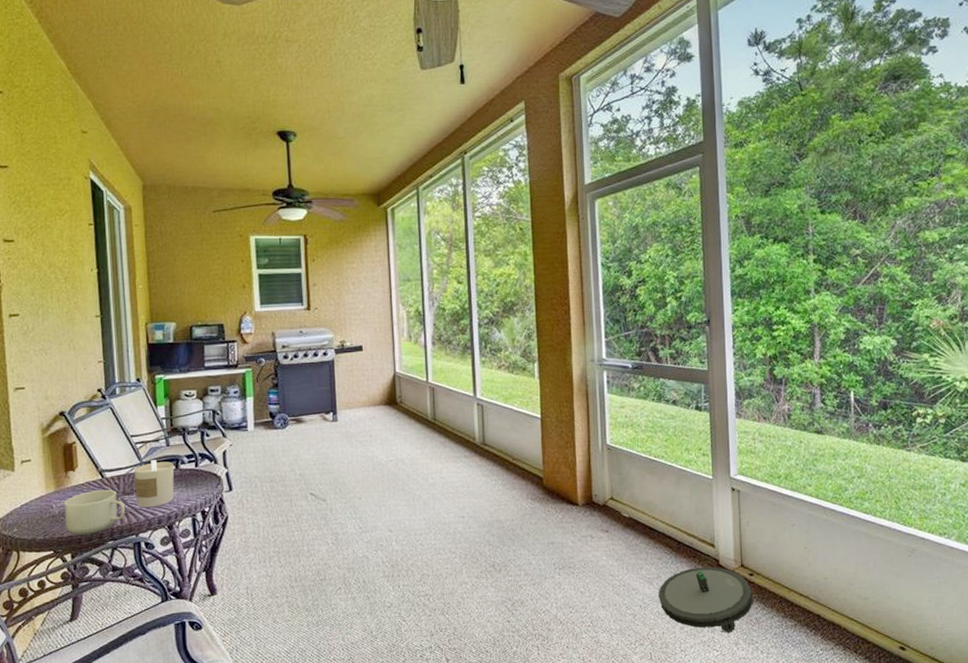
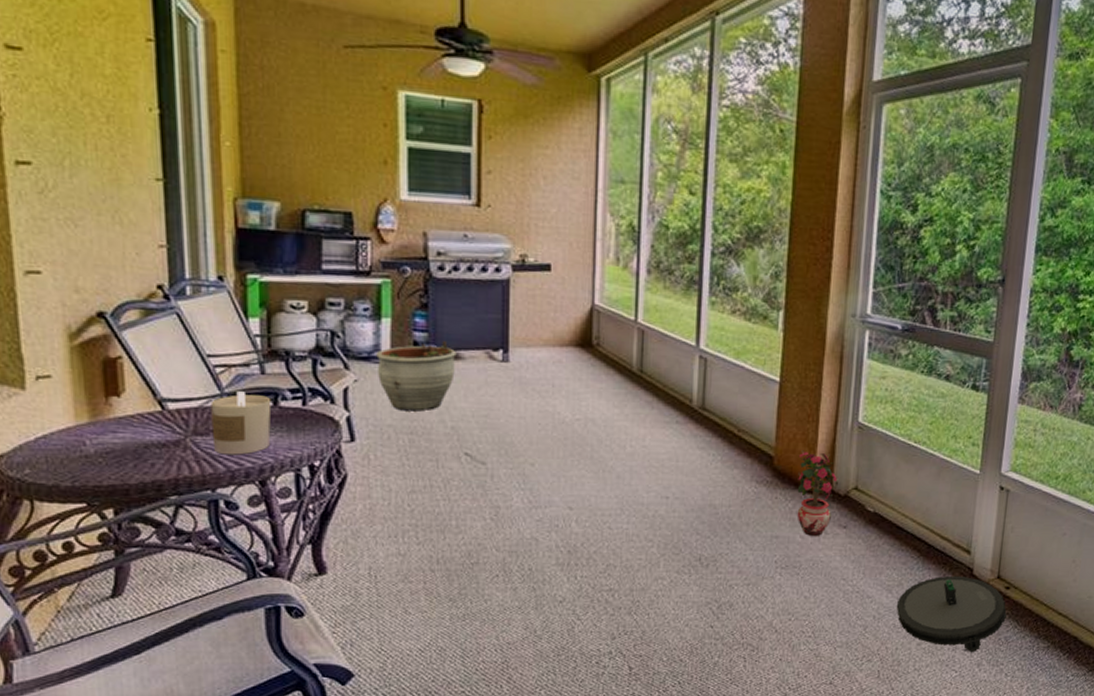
cup: present [64,489,126,536] -> none [103,425,197,485]
planter pot: none [244,410,300,465] -> present [376,341,456,411]
potted flower: none [562,471,595,541] -> present [797,450,837,536]

